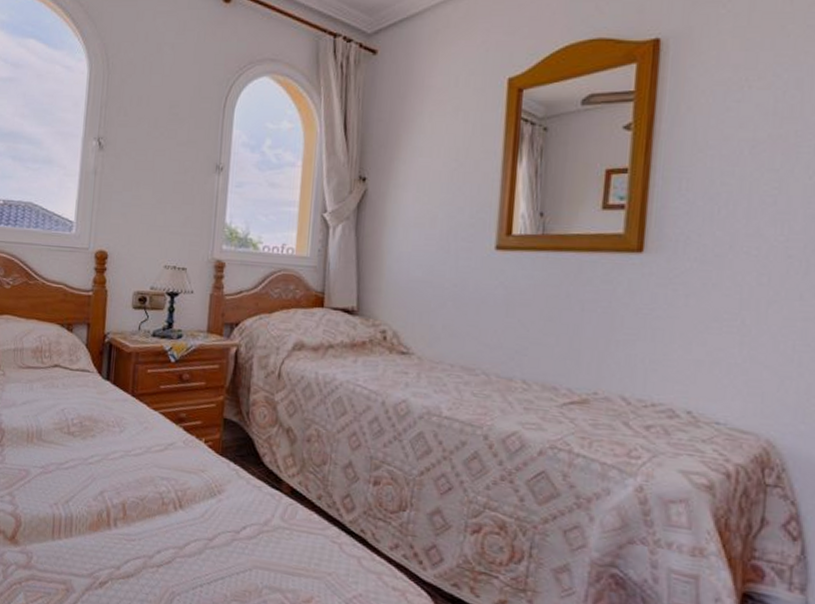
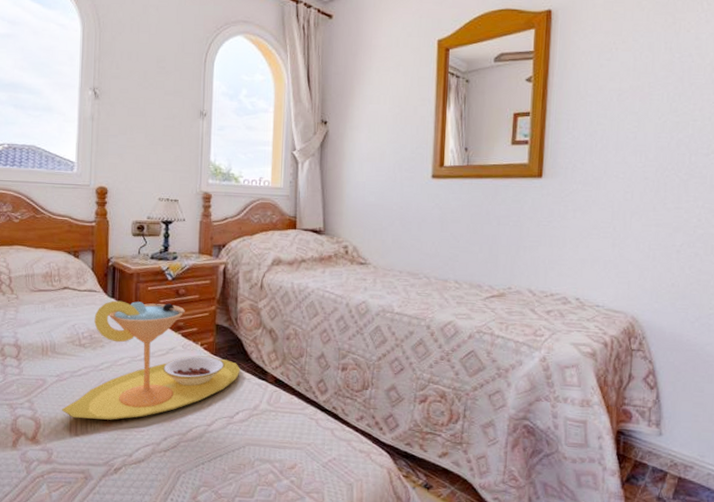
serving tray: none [45,383,250,524] -> present [62,300,240,420]

